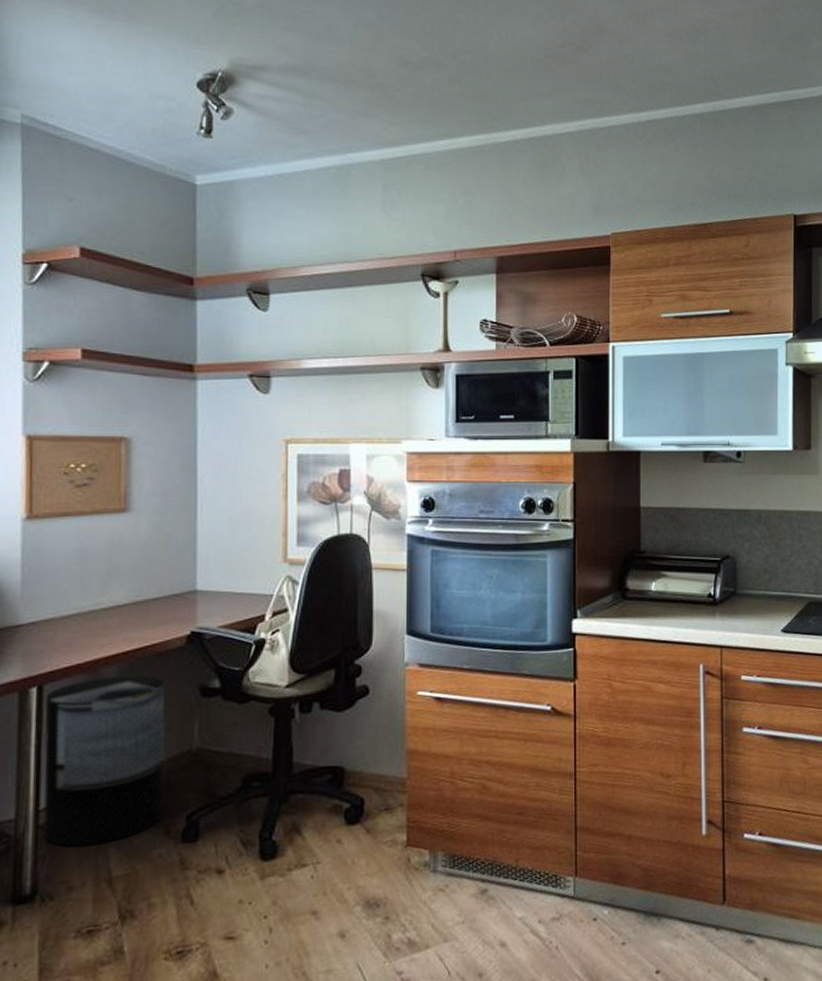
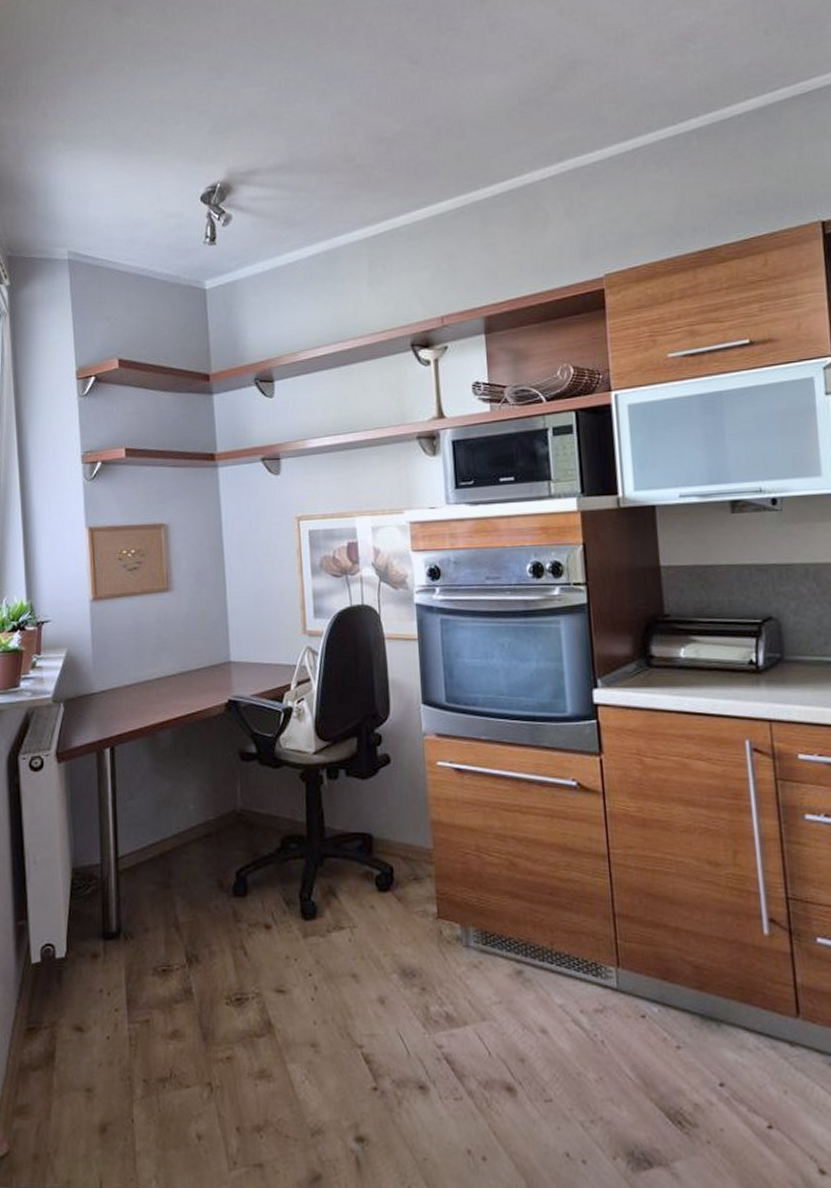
trash can: present [44,674,165,847] -> none [118,739,217,892]

